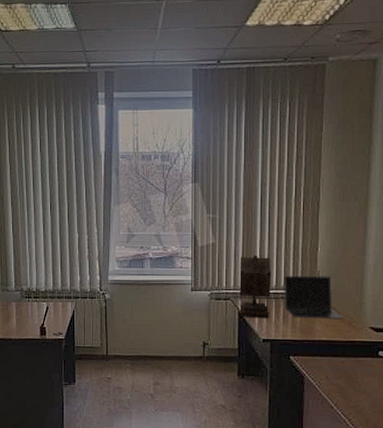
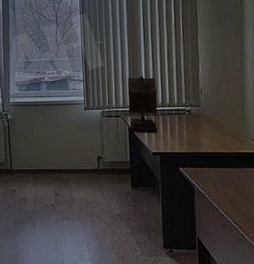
laptop: present [284,275,344,320] -> none [169,93,228,133]

